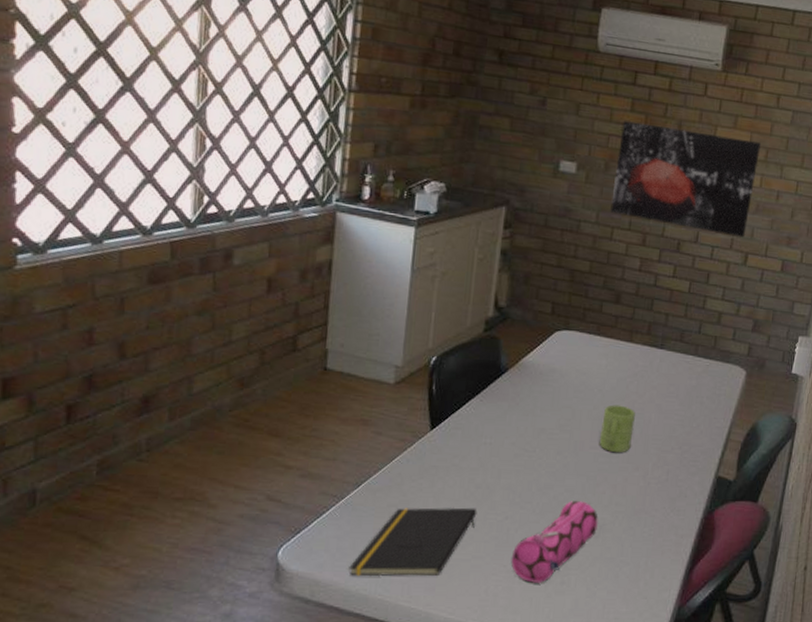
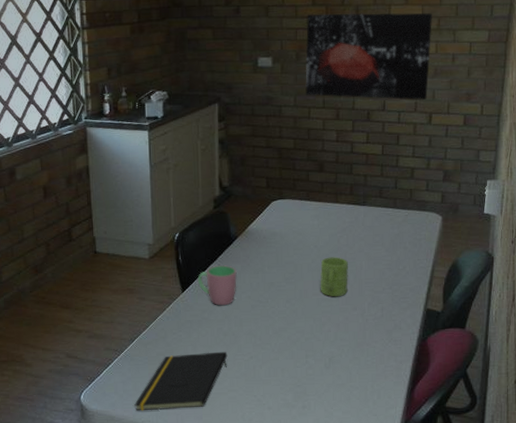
cup: none [452,401,502,452] -> present [197,265,237,306]
pencil case: present [511,501,598,584] -> none [259,339,327,409]

